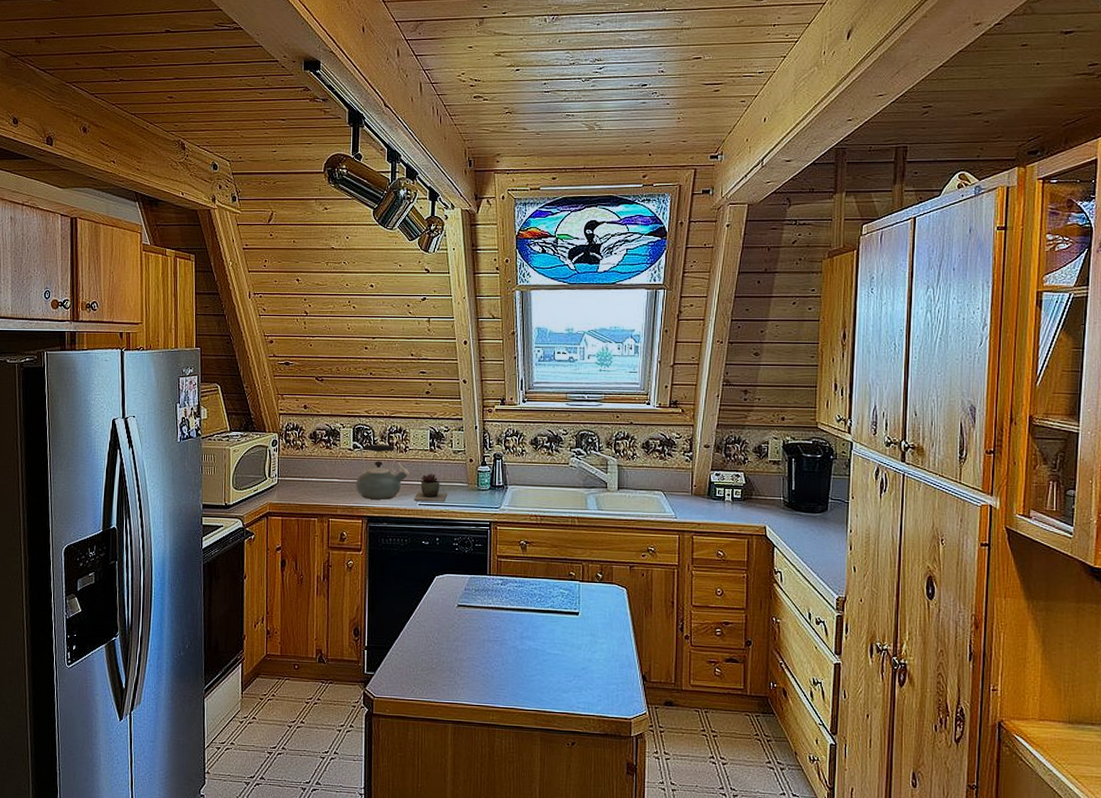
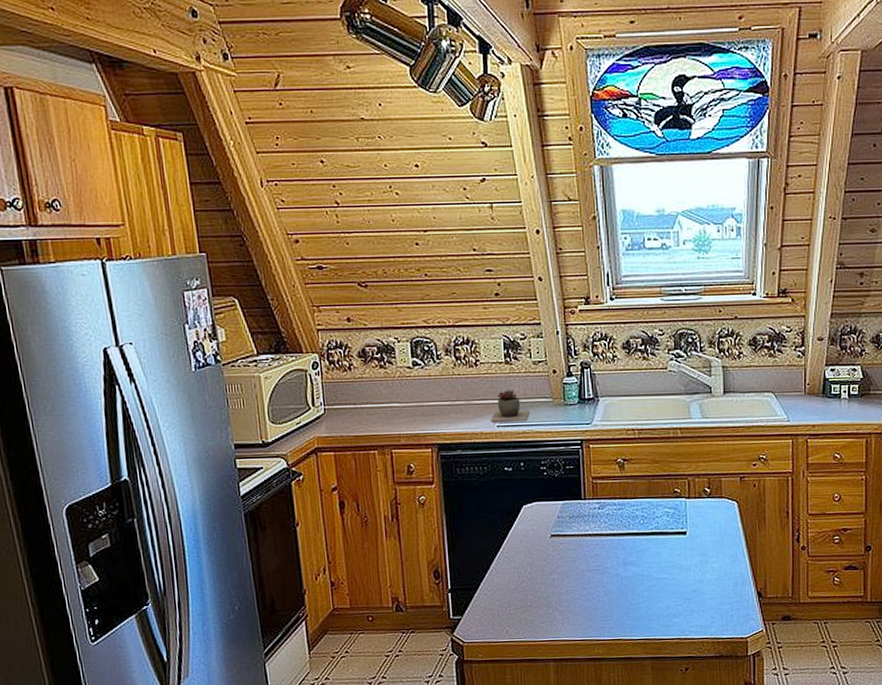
kettle: present [356,444,410,500] -> none [420,359,484,424]

